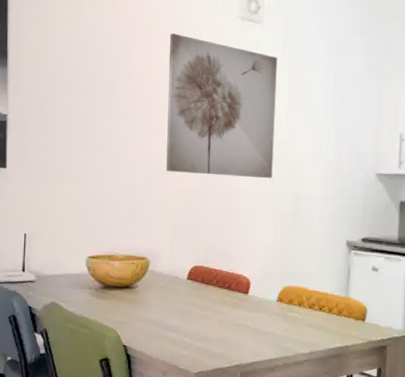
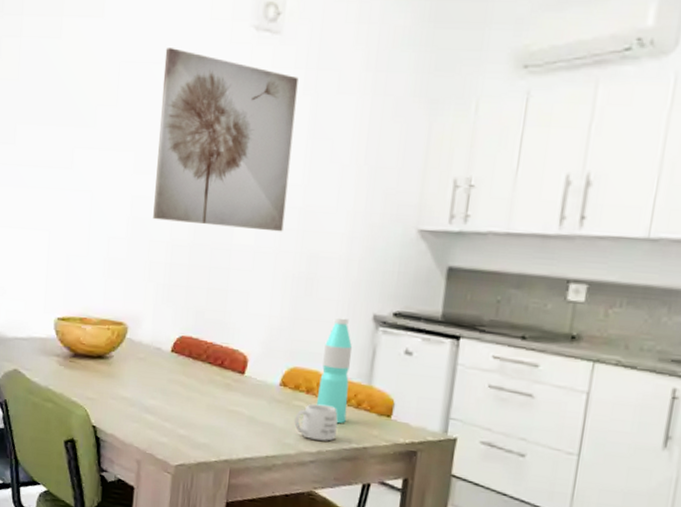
mug: none [290,314,324,344] -> present [294,403,338,442]
water bottle: none [306,244,332,329] -> present [316,317,353,424]

